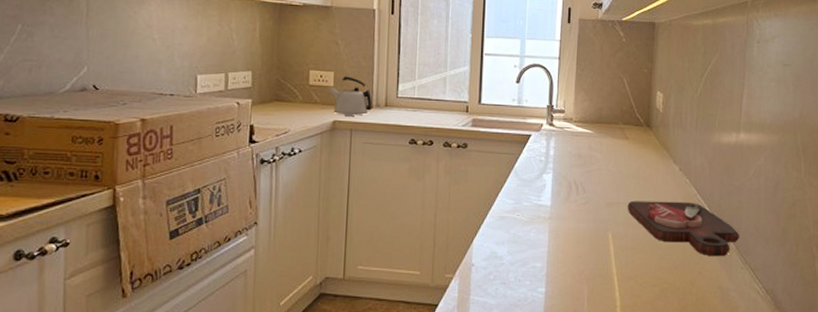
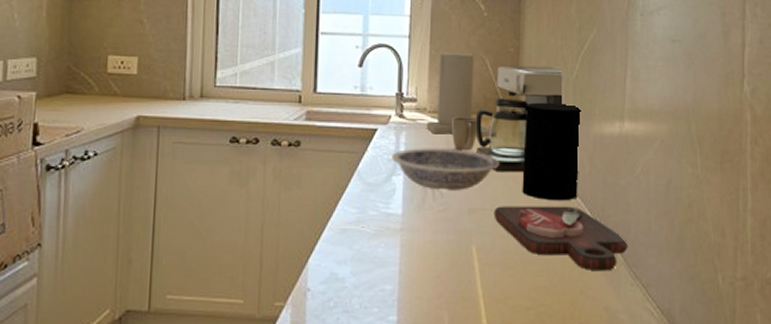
kettle: present [329,76,372,117] -> none [131,62,185,111]
bowl: none [543,151,633,187] -> present [391,148,499,191]
paper towel: none [572,72,625,144] -> present [426,53,489,138]
mug: none [593,126,615,155] -> present [452,117,477,151]
coffee maker: none [613,83,700,175] -> present [475,65,579,173]
canister: none [651,115,703,198] -> present [522,102,581,201]

